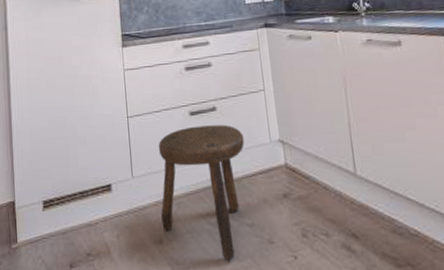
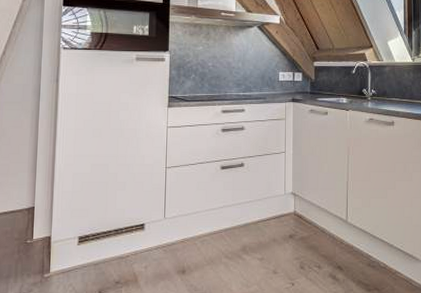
stool: present [158,124,245,261] -> none [186,178,264,287]

